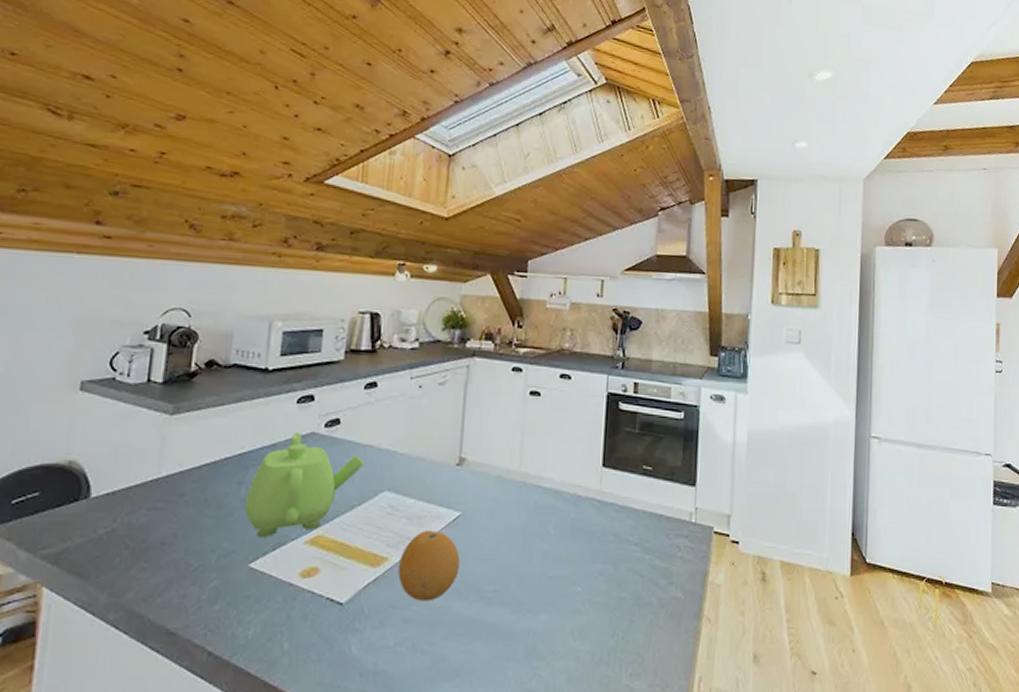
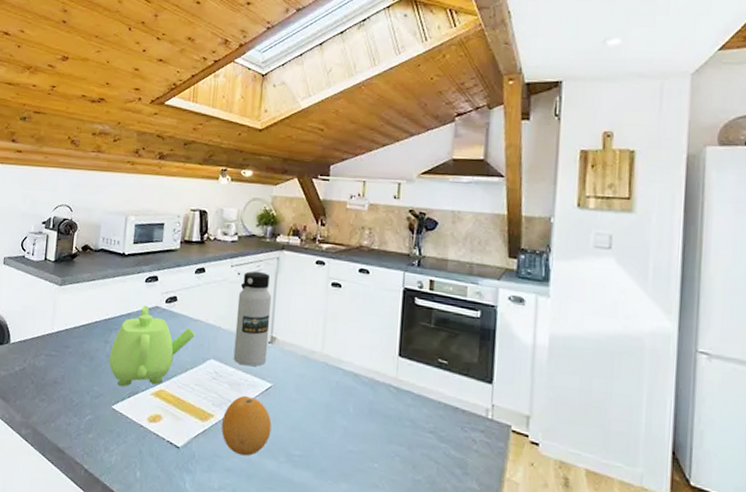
water bottle: none [413,382,461,495] -> present [233,271,272,367]

